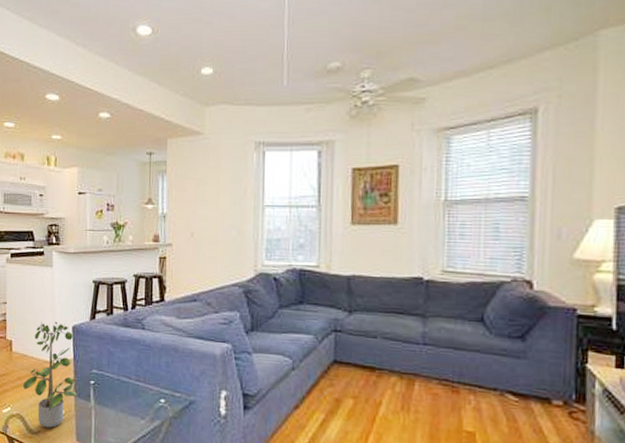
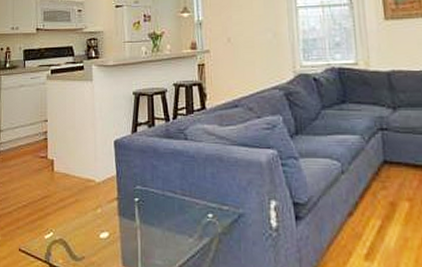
potted plant: present [23,321,77,428] -> none [66,136,122,253]

